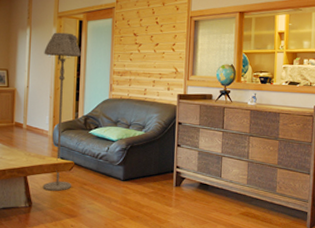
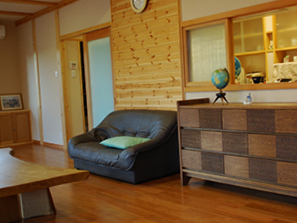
floor lamp: present [42,32,81,191] -> none [51,54,90,199]

